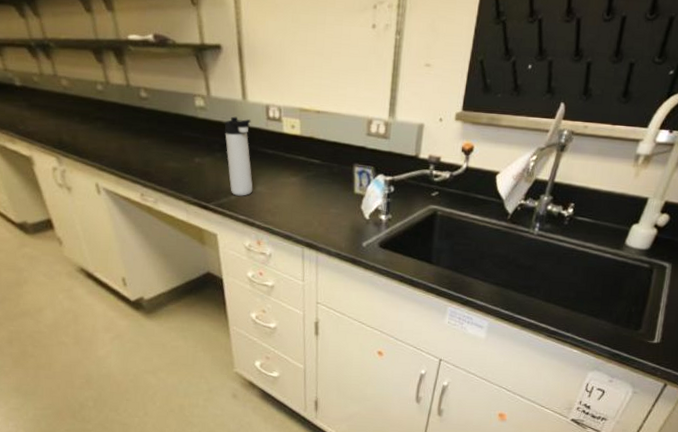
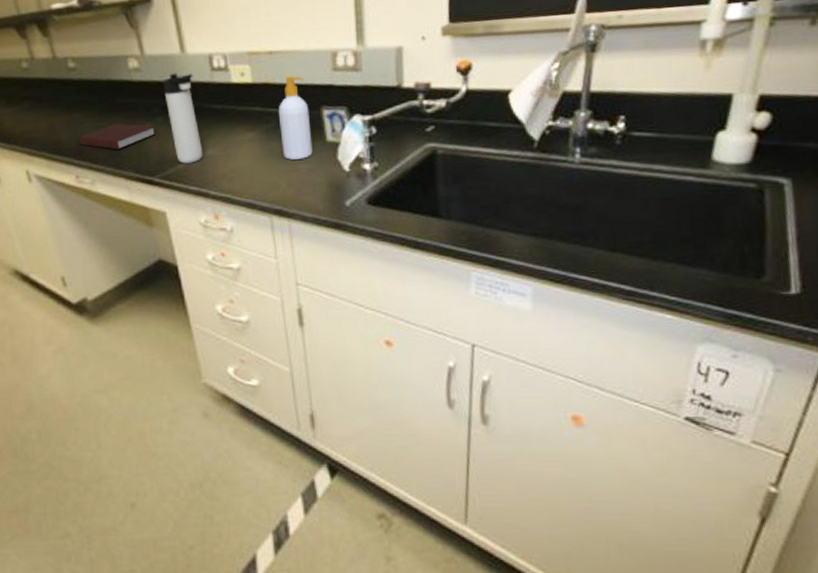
notebook: none [146,153,214,176] -> present [79,123,156,150]
soap bottle: none [318,134,344,205] -> present [278,75,313,160]

